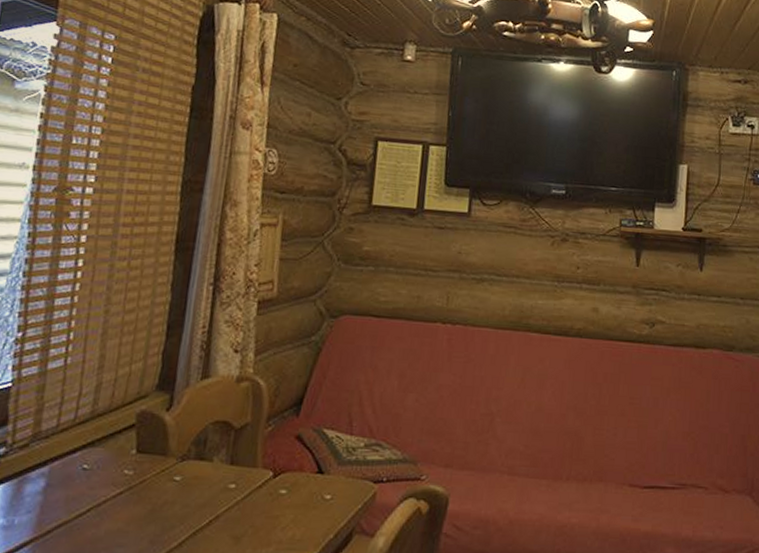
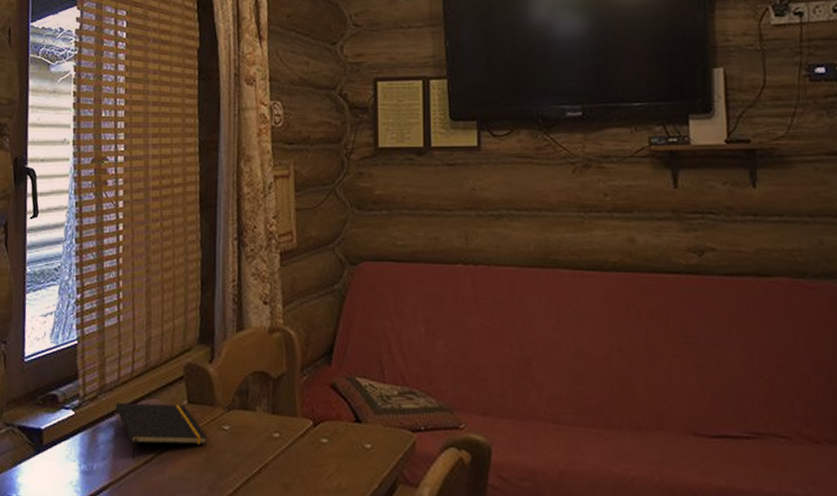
notepad: none [49,451,154,513] -> present [115,402,207,460]

